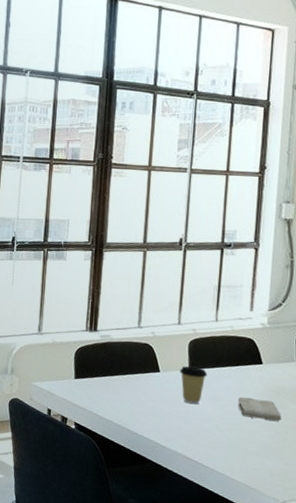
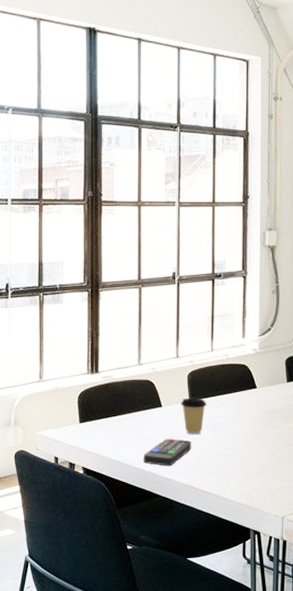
remote control: none [137,404,189,433] -> present [144,438,192,466]
washcloth: present [238,396,282,421] -> none [237,422,277,441]

